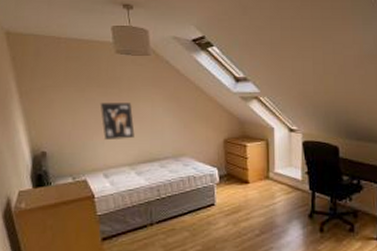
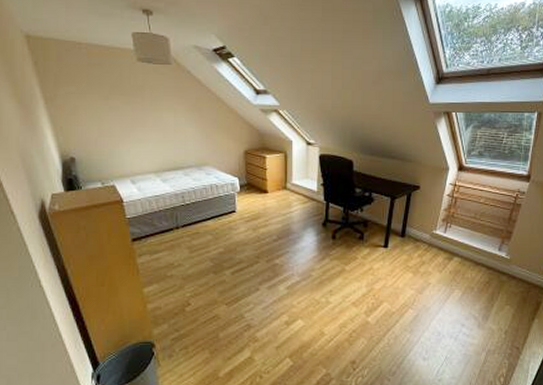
wall art: present [100,103,135,139] -> none [124,111,159,148]

